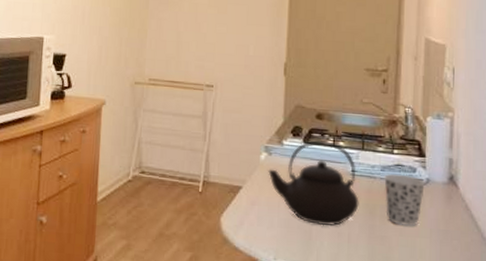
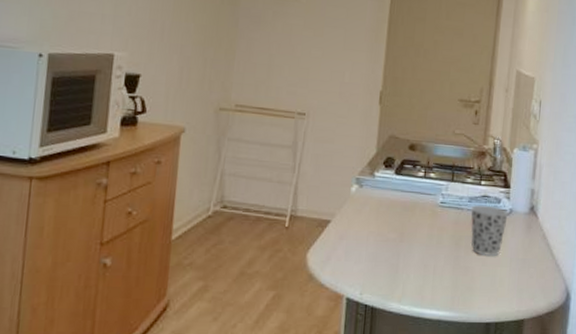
teapot: present [268,139,359,226] -> none [358,171,446,259]

